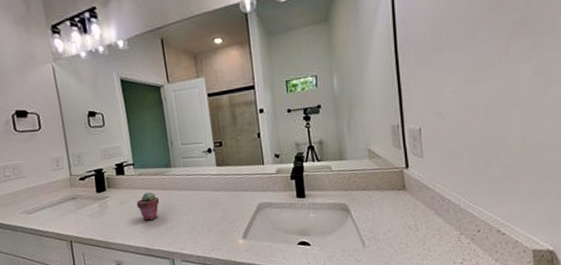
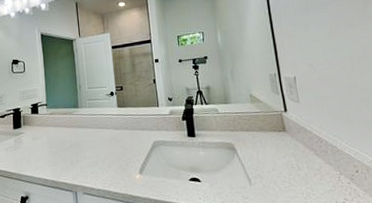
potted succulent: present [136,192,160,221] -> none [46,129,67,155]

